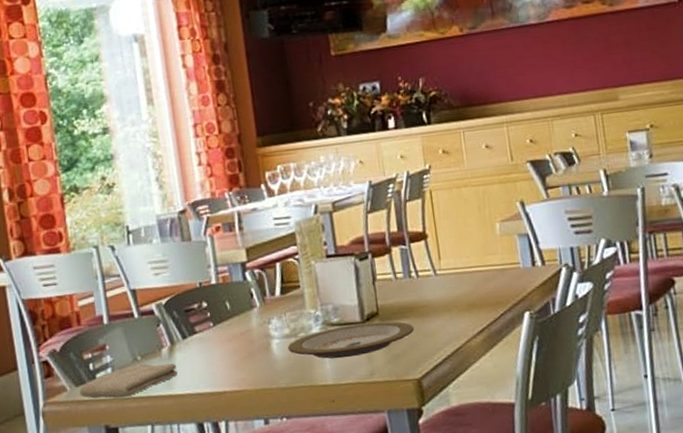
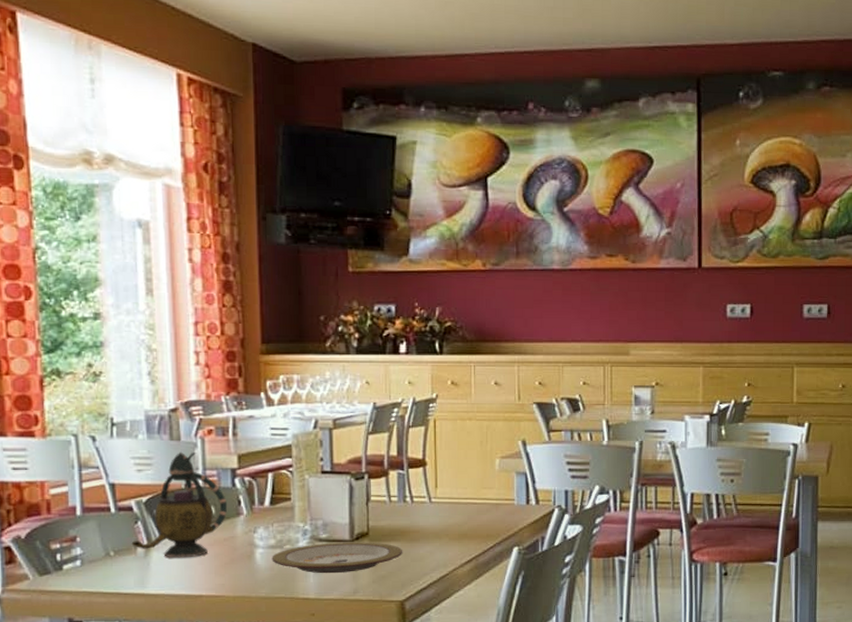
washcloth: present [79,363,178,399] -> none [43,560,153,592]
teapot: none [155,251,241,357] -> present [131,451,228,558]

